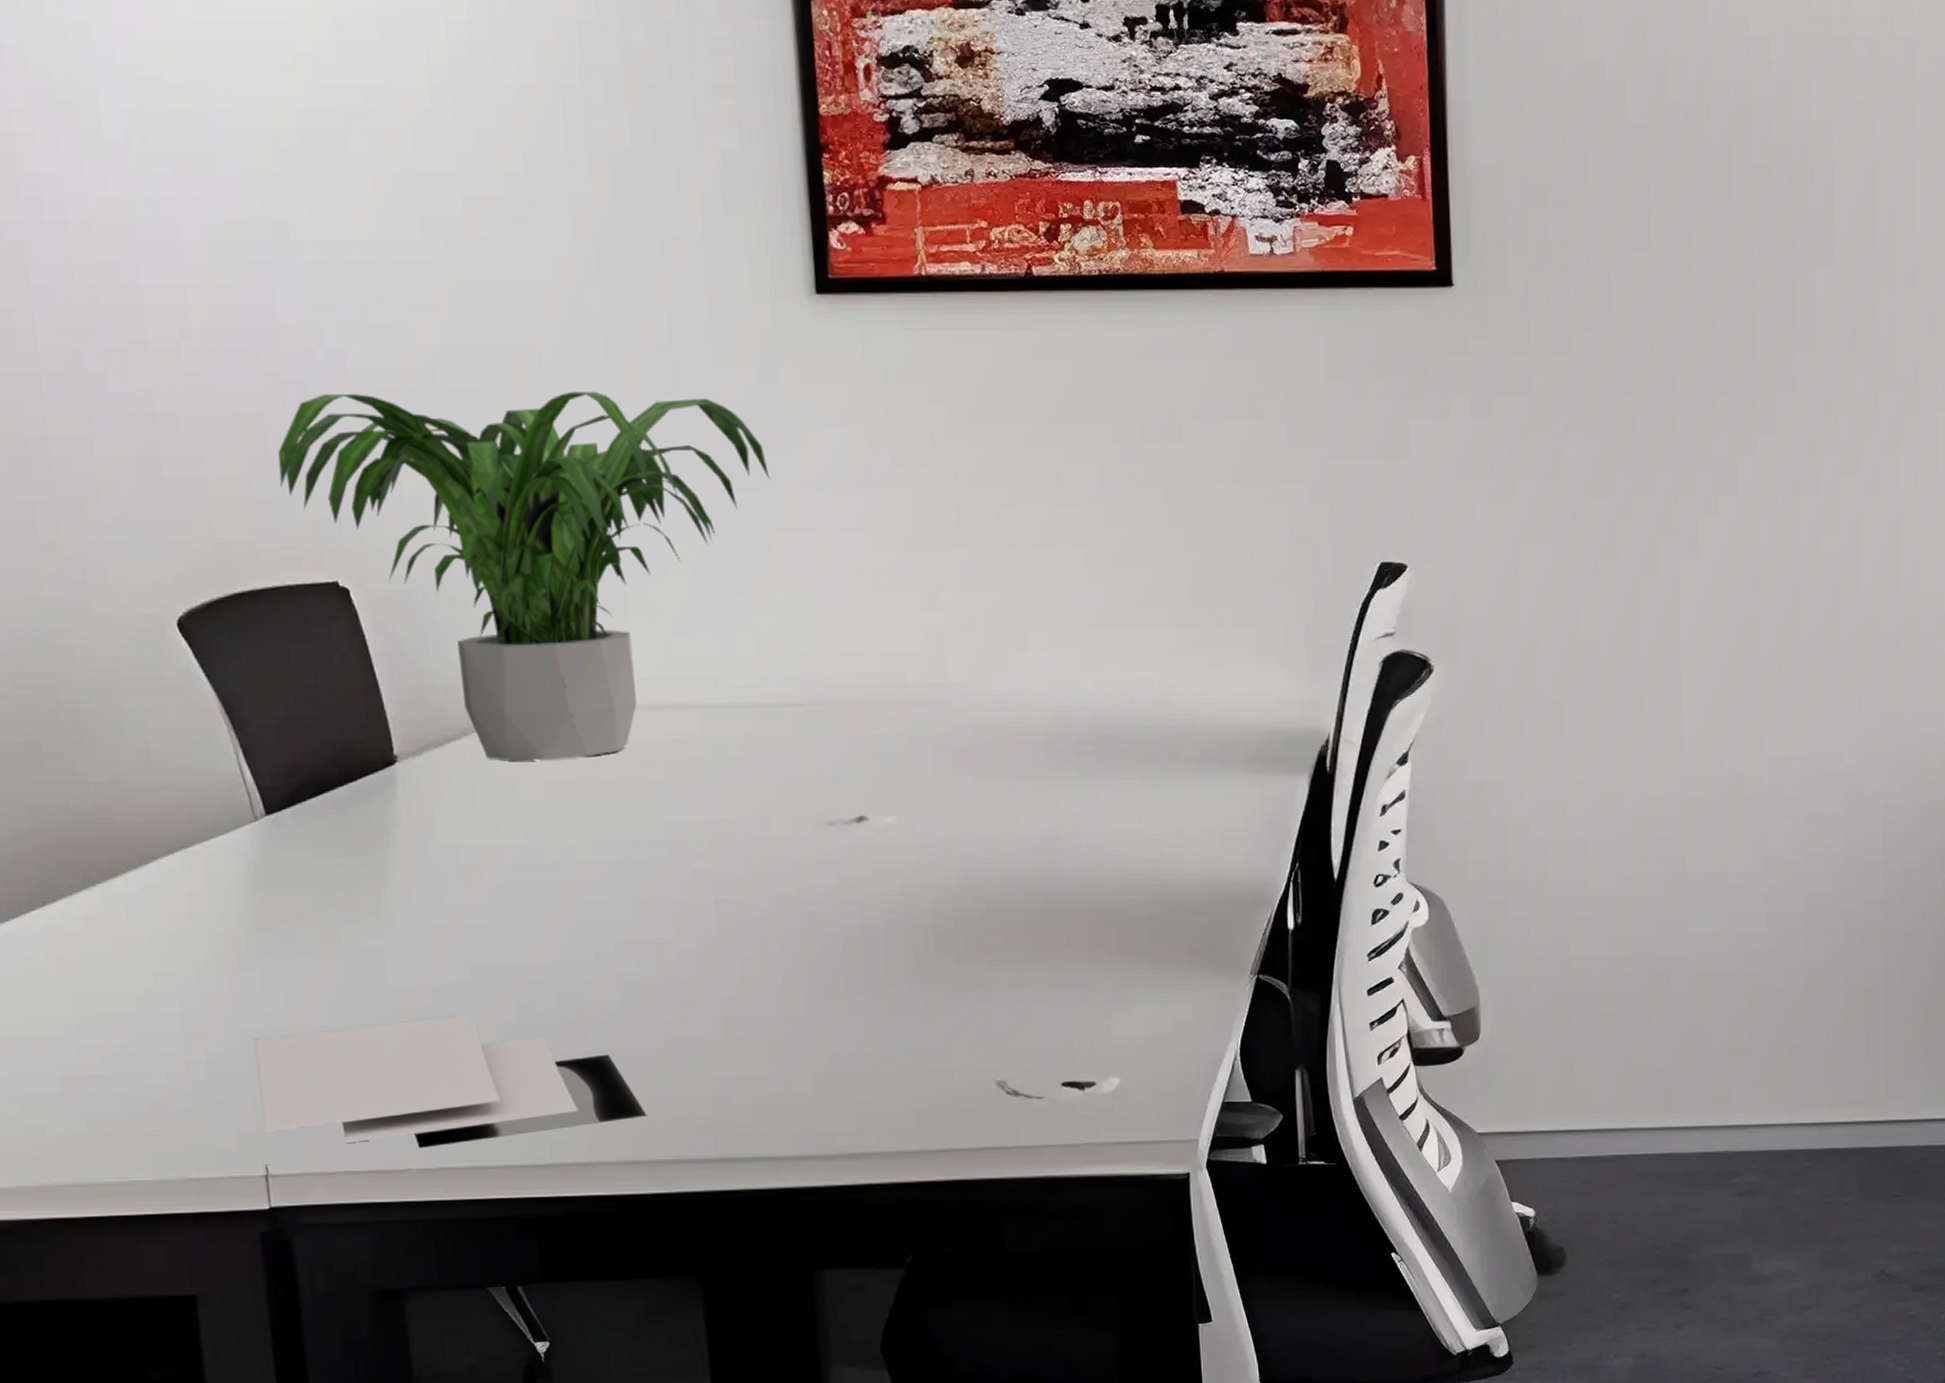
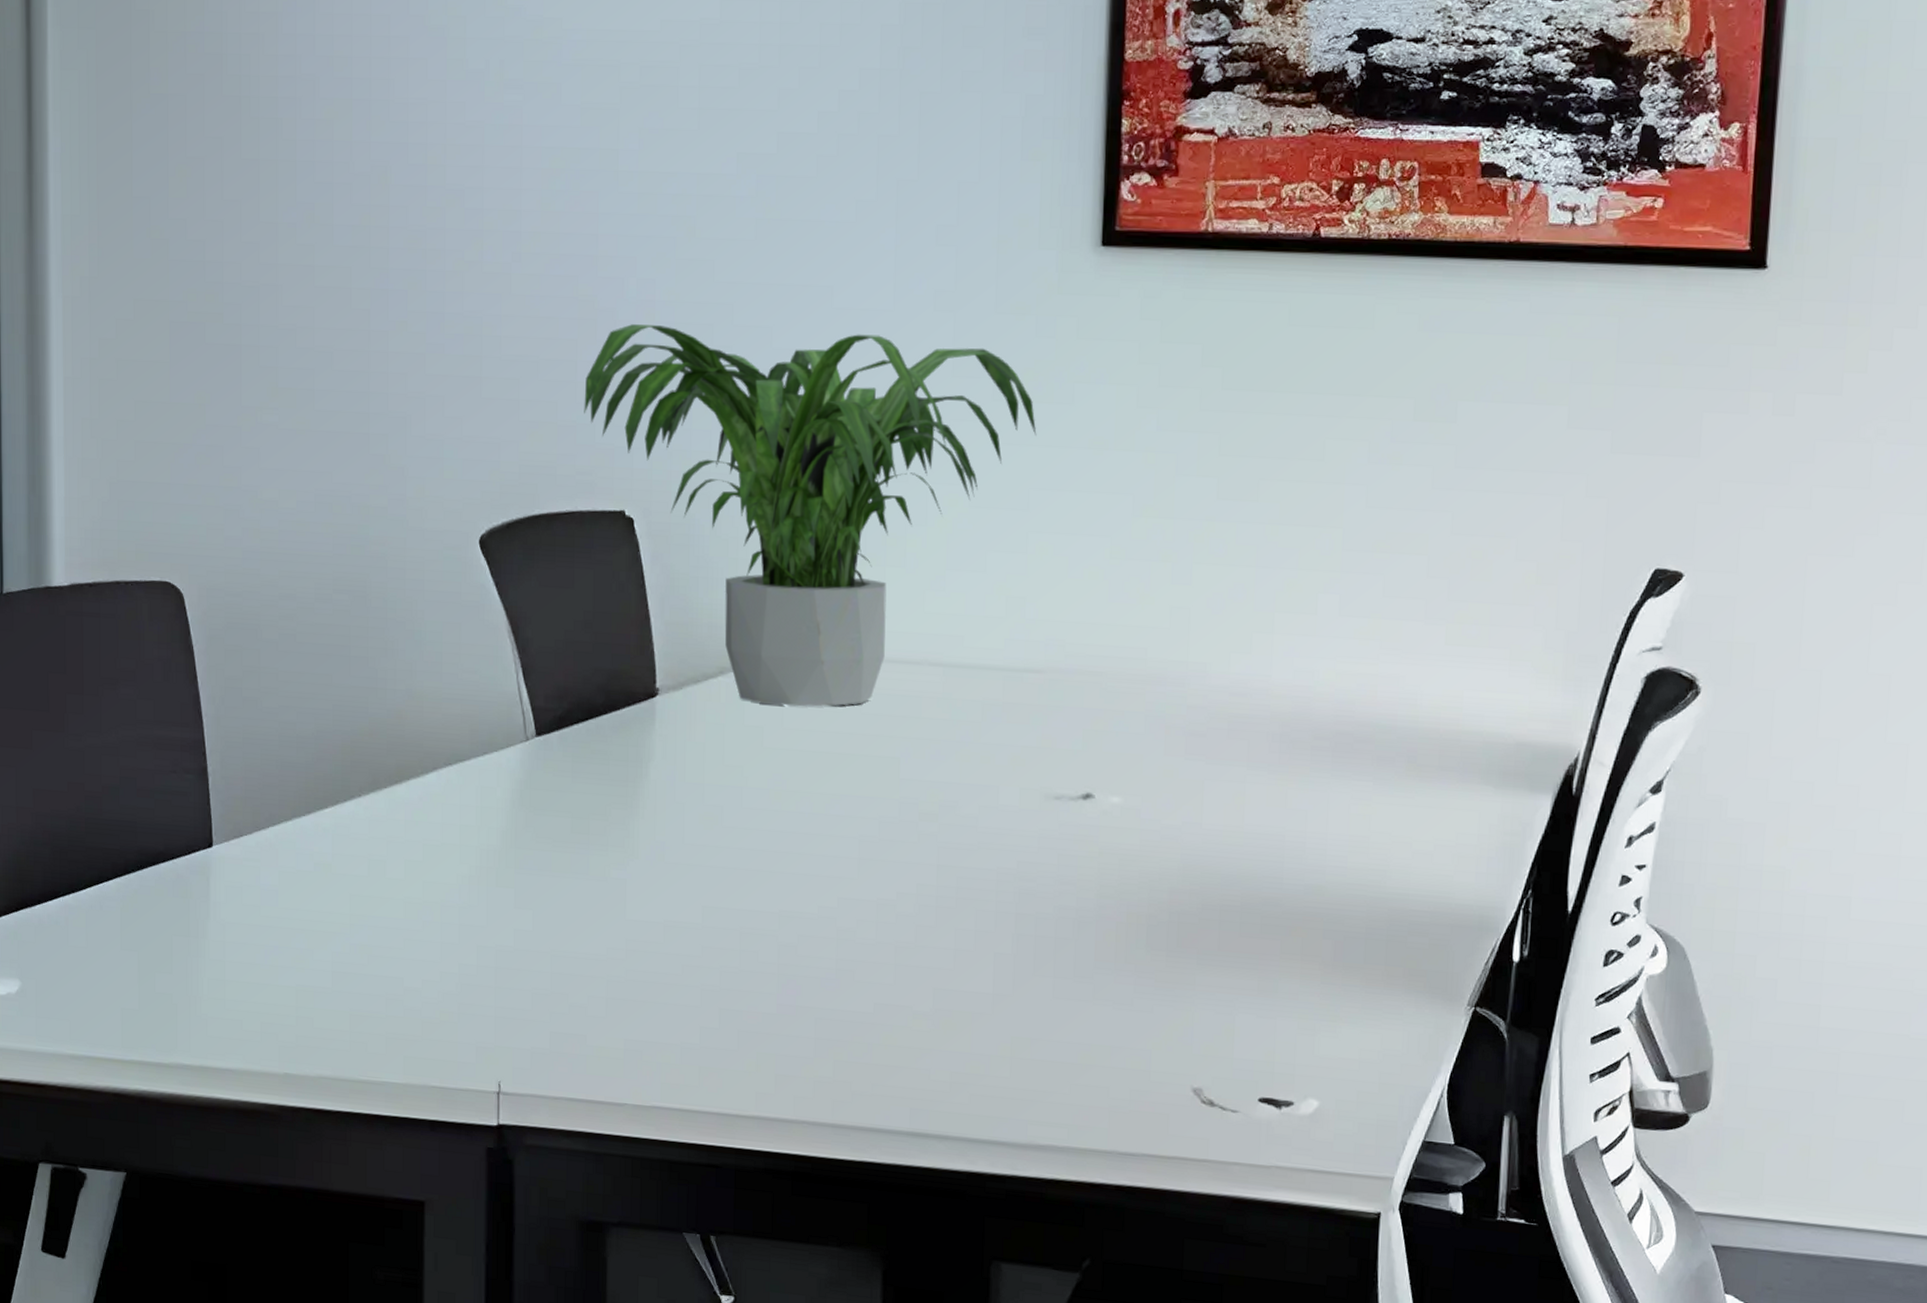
papers: present [253,1013,647,1149] -> none [501,954,850,1085]

